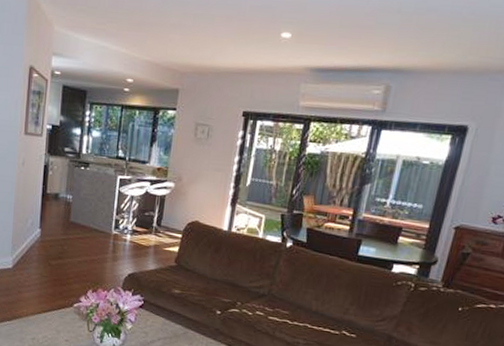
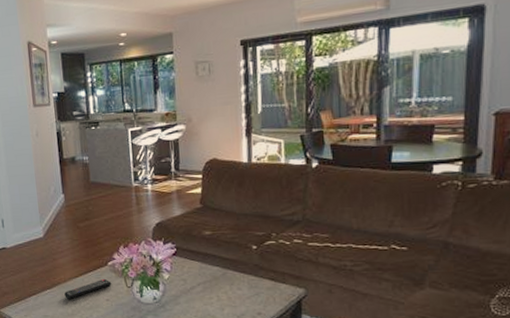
remote control: none [24,319,74,335] -> present [64,278,112,300]

